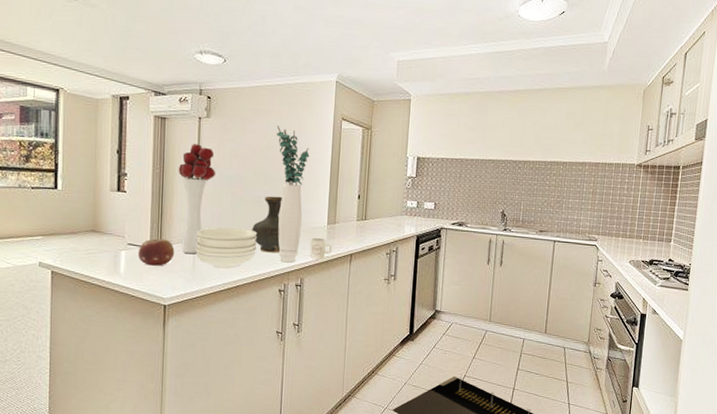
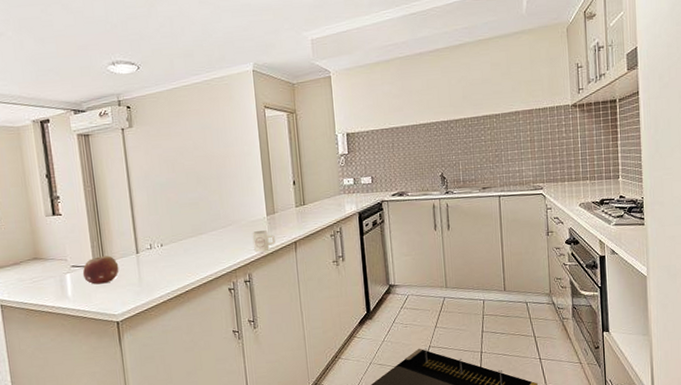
flower bouquet: present [178,144,216,254] -> none [109,155,148,267]
bowl: present [195,227,258,269] -> none [137,232,200,277]
ceramic jug: present [252,196,282,253] -> none [192,195,224,254]
vase: present [277,126,310,263] -> none [201,124,242,261]

